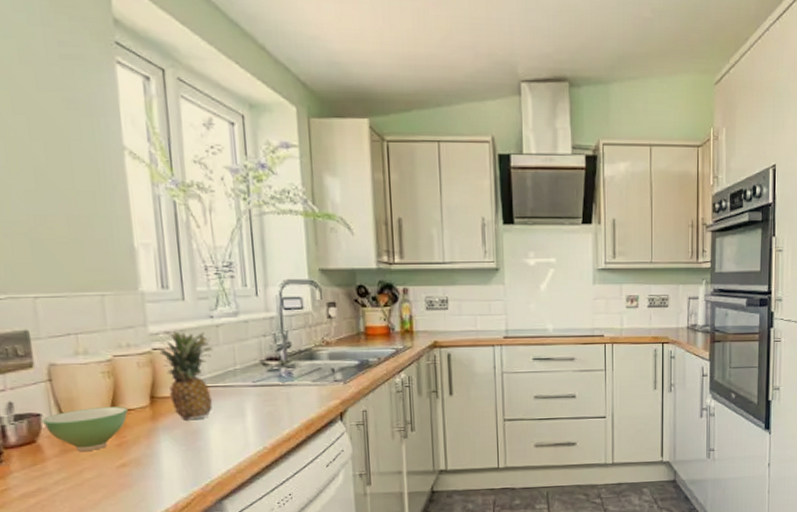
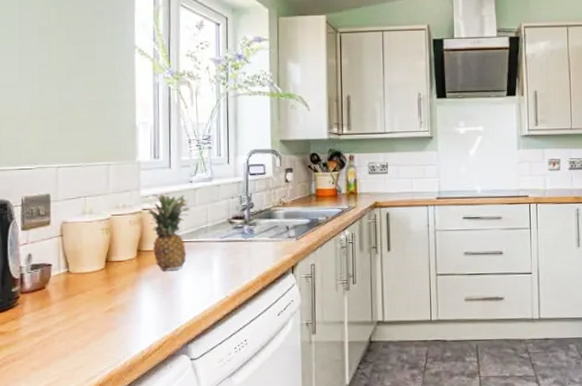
bowl: present [41,407,128,451] -> none [52,259,119,297]

